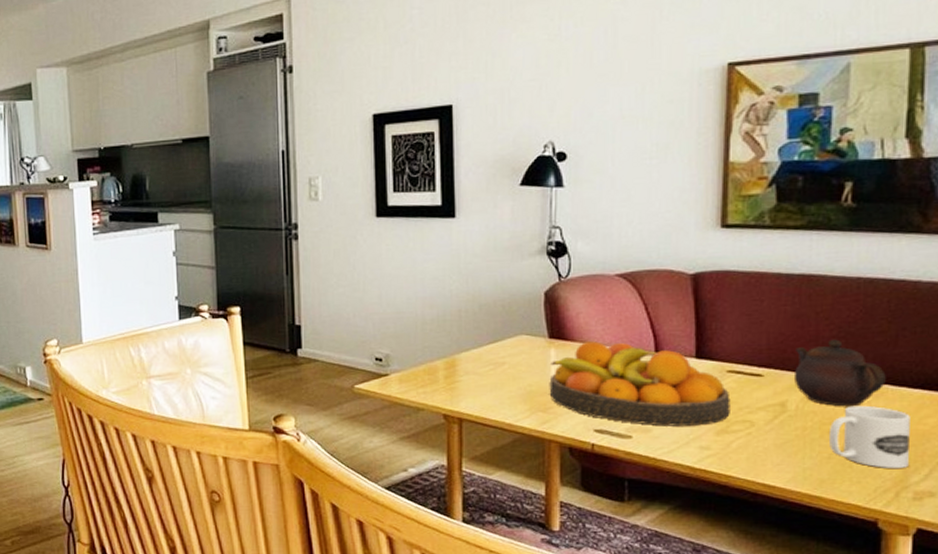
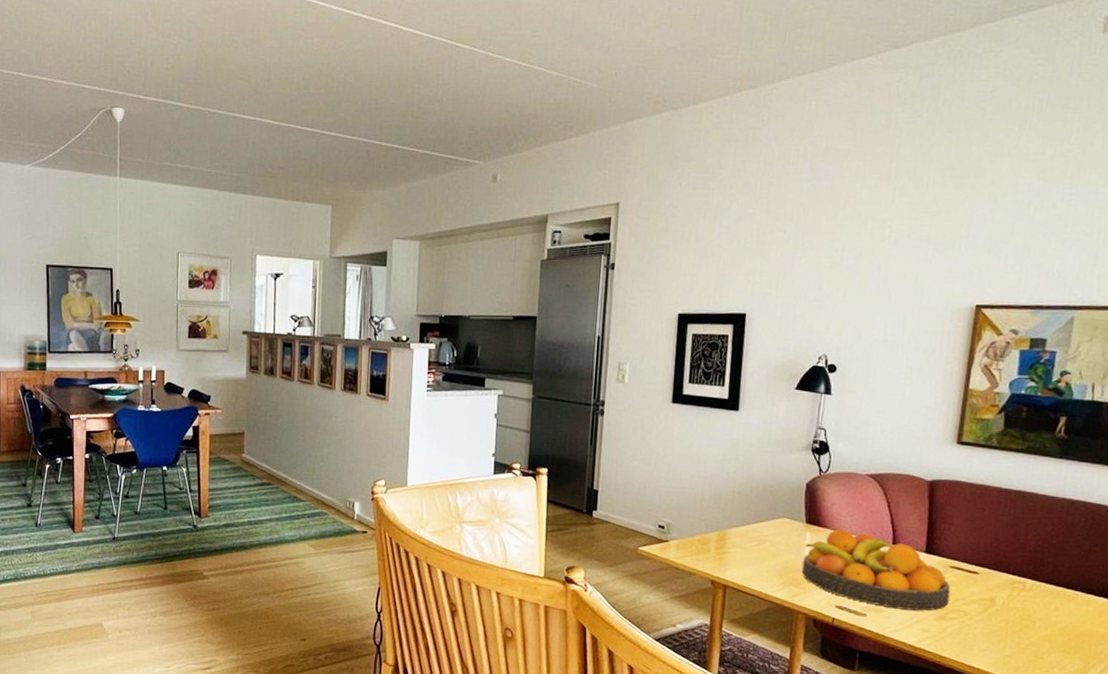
teapot: present [793,339,886,407] -> none [1003,548,1078,607]
mug: present [828,405,911,469] -> none [1026,606,1094,664]

